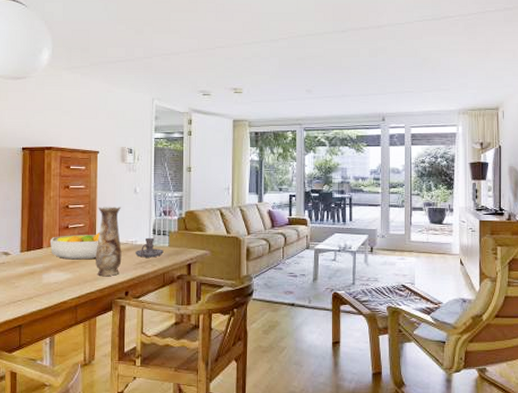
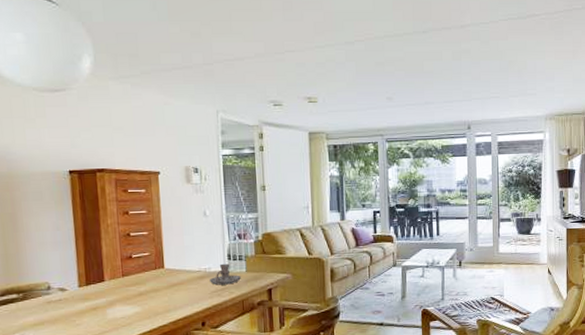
fruit bowl: present [49,233,100,260] -> none [111,261,169,292]
vase: present [96,205,122,276] -> none [164,231,195,307]

